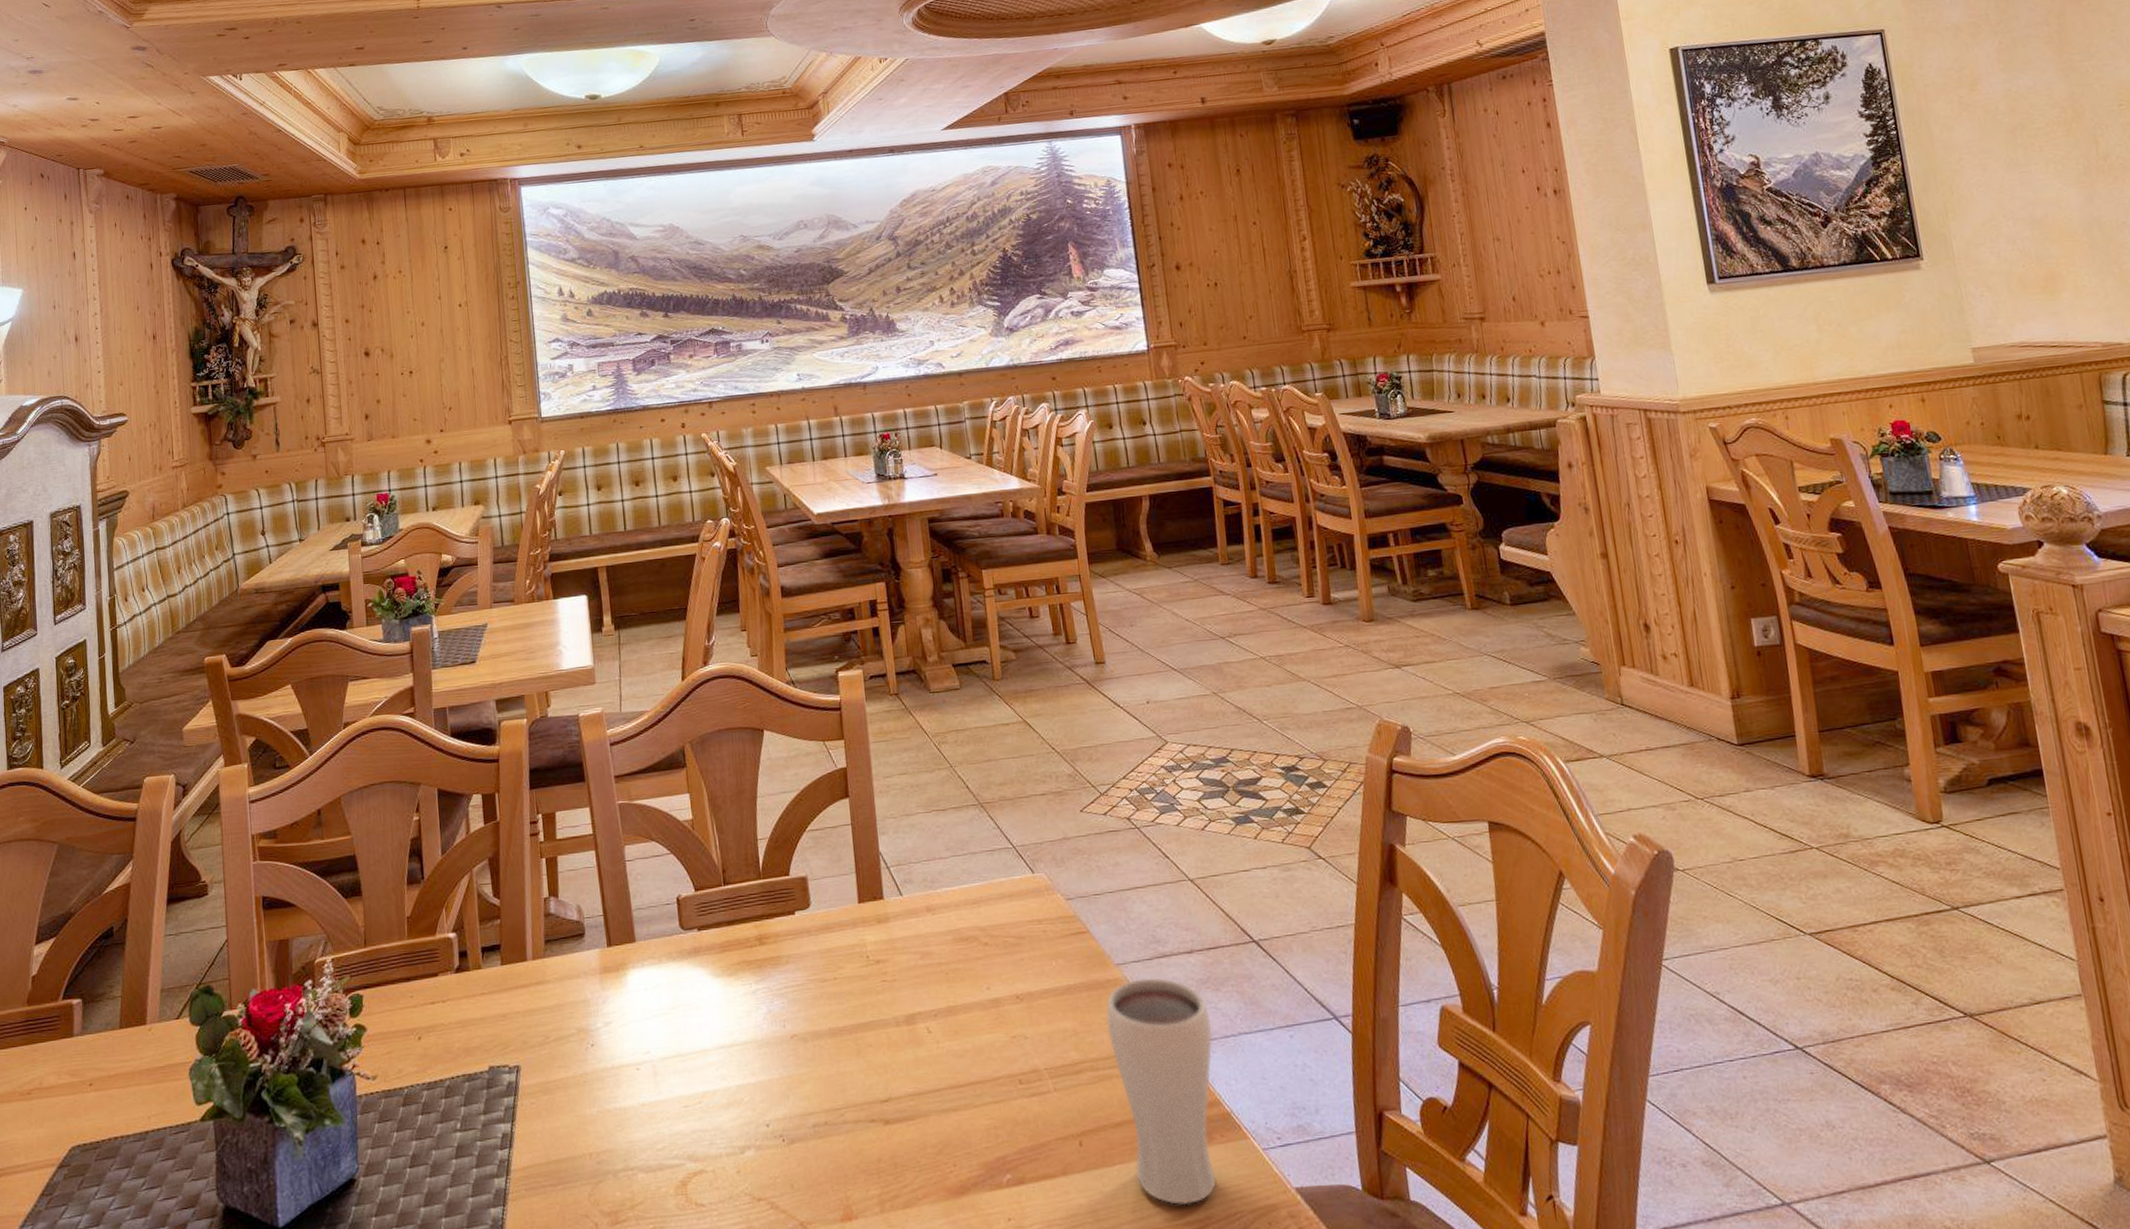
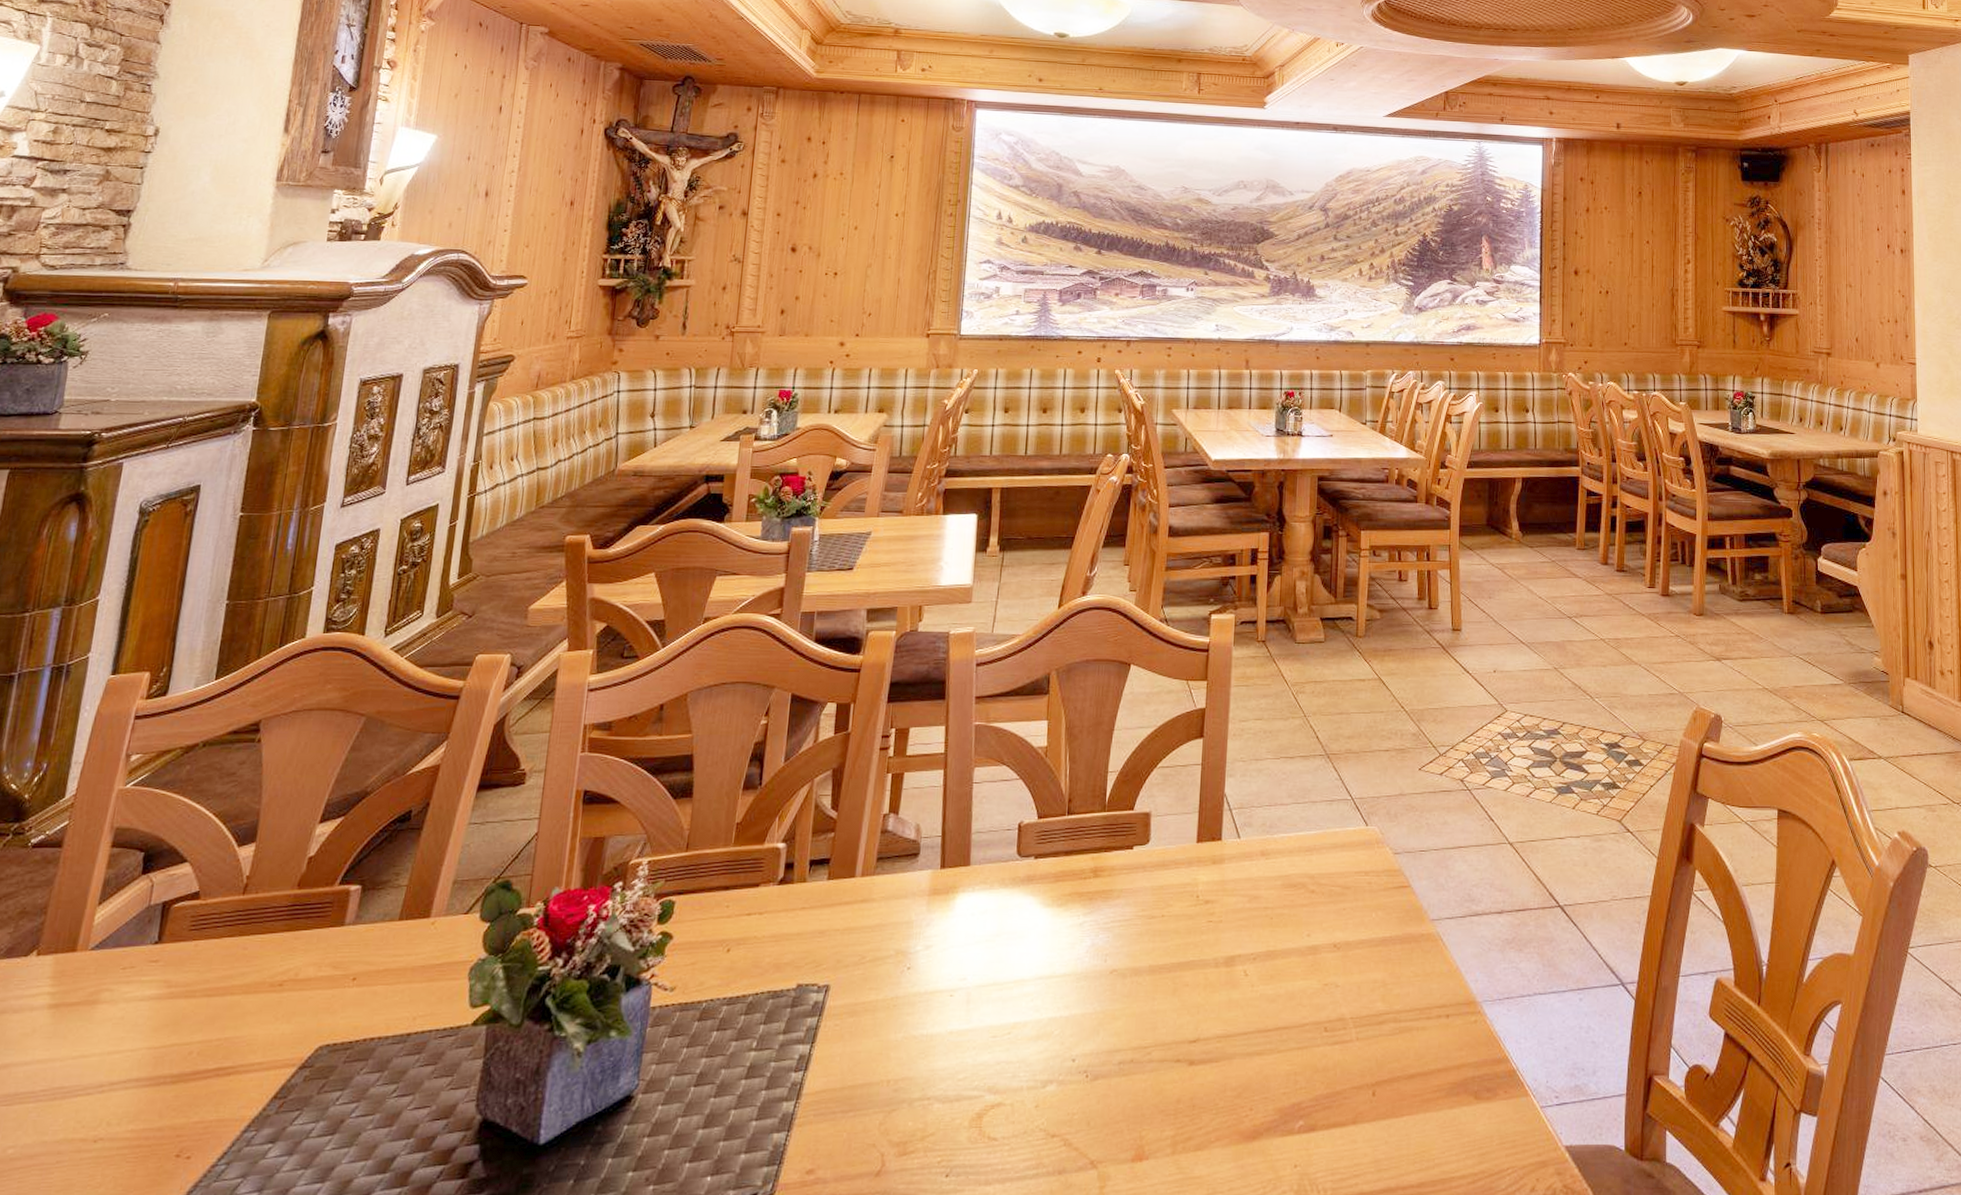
drinking glass: present [1106,977,1217,1205] -> none [1414,935,1510,1158]

